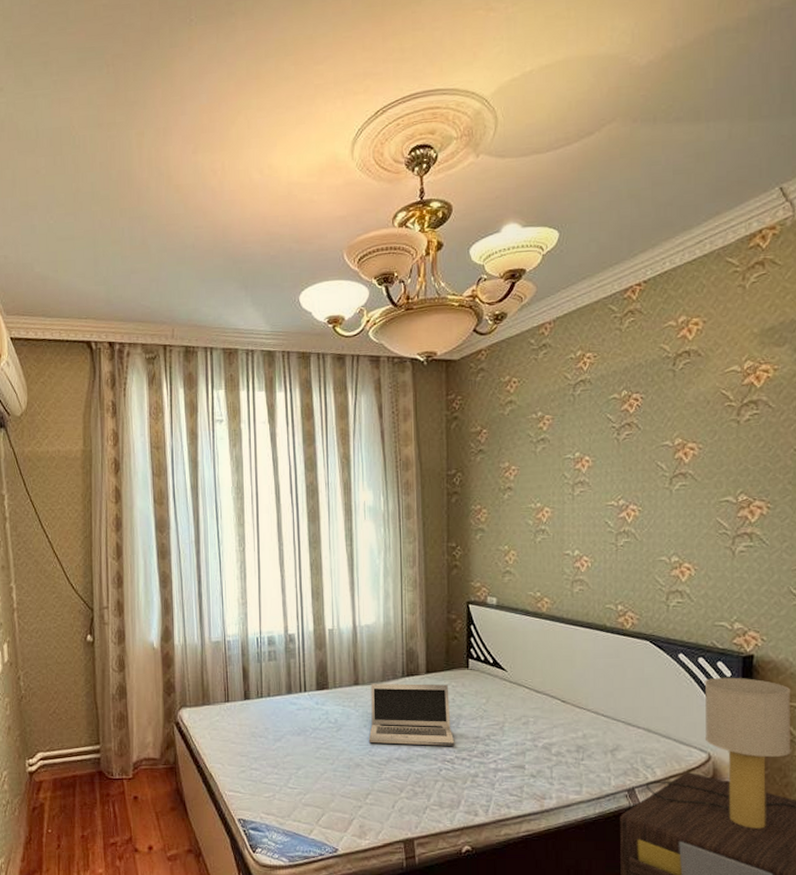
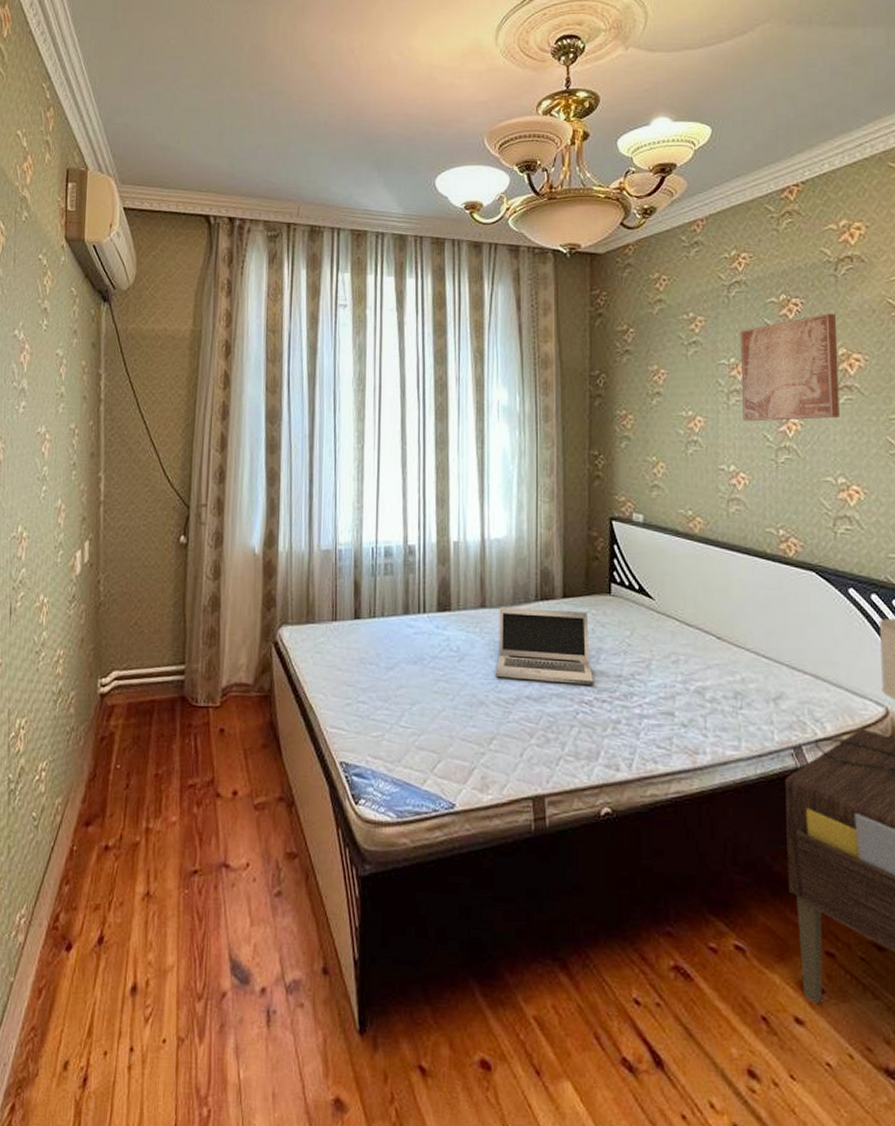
wall art: none [584,406,674,510] -> present [740,313,840,422]

